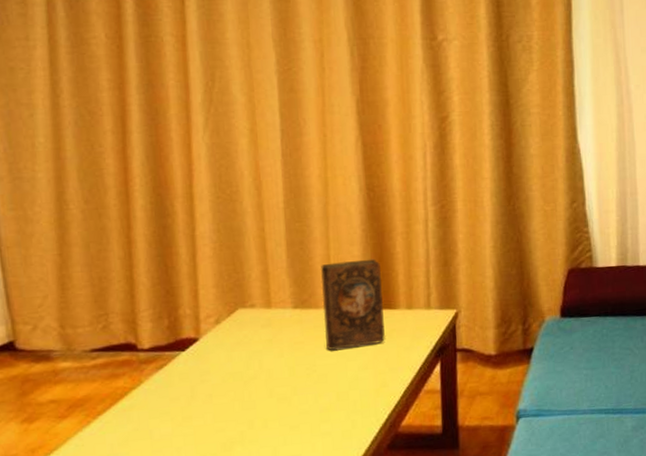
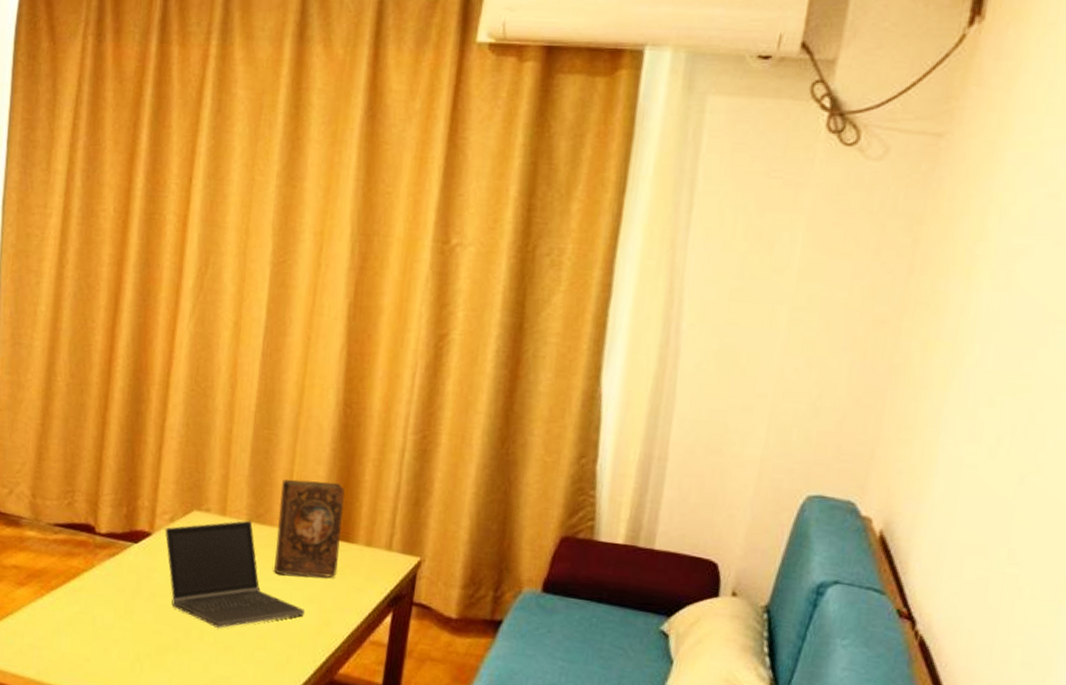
laptop computer: none [212,307,362,412] -> present [165,520,306,628]

